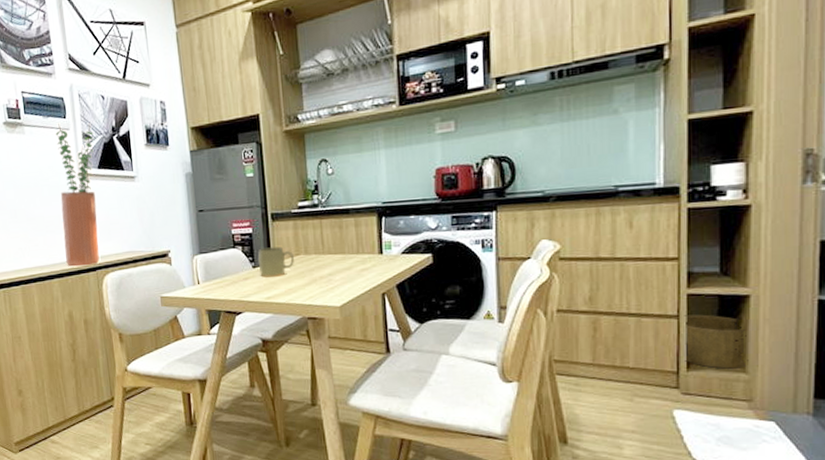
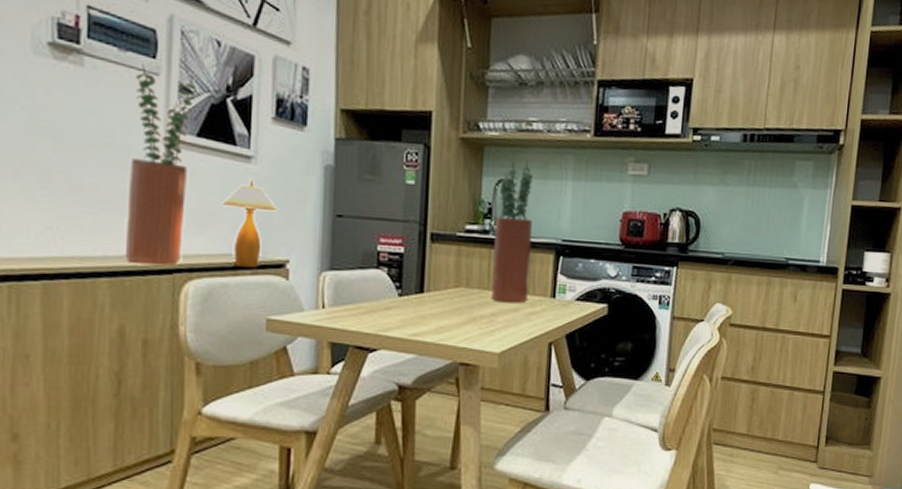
table lamp: none [120,194,157,261] -> present [221,180,277,269]
mug: present [257,246,294,278] -> none [406,273,452,310]
vase: none [322,139,358,264] -> present [491,160,533,304]

